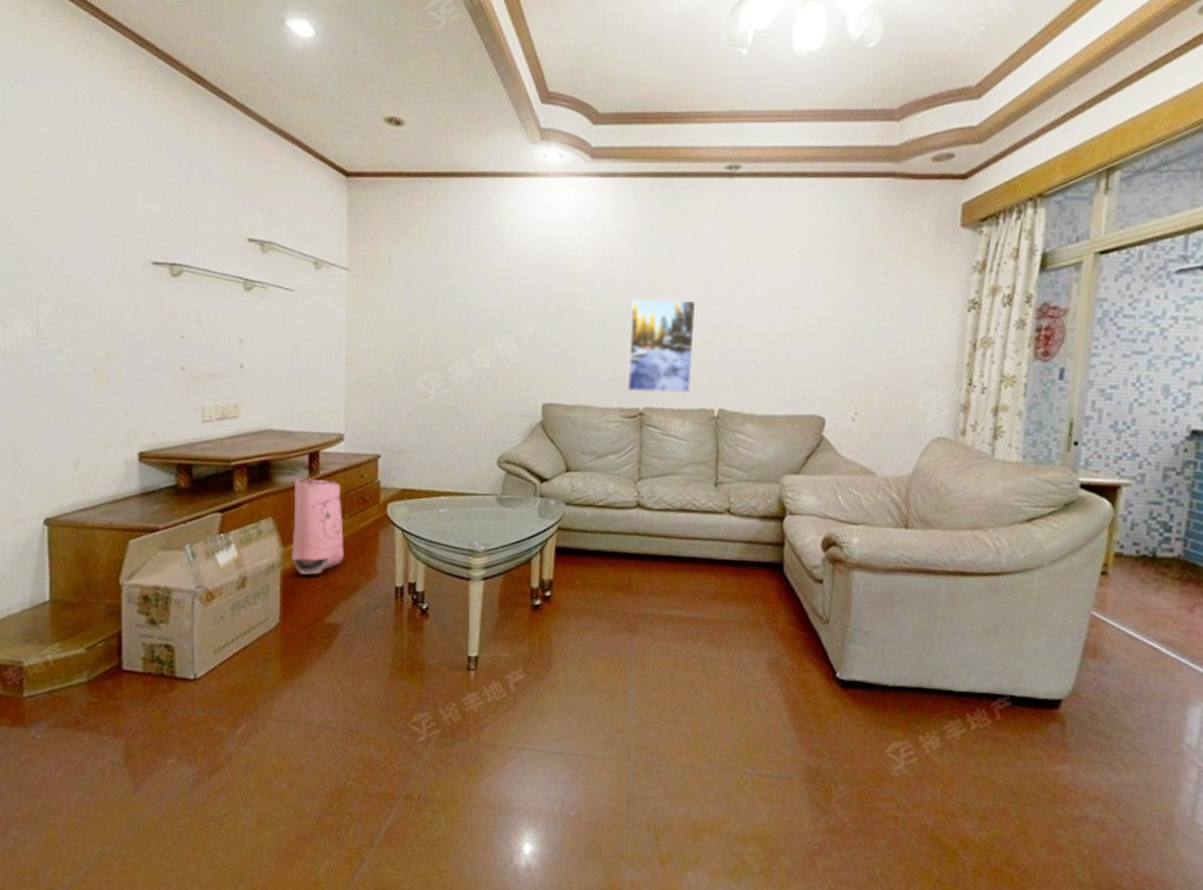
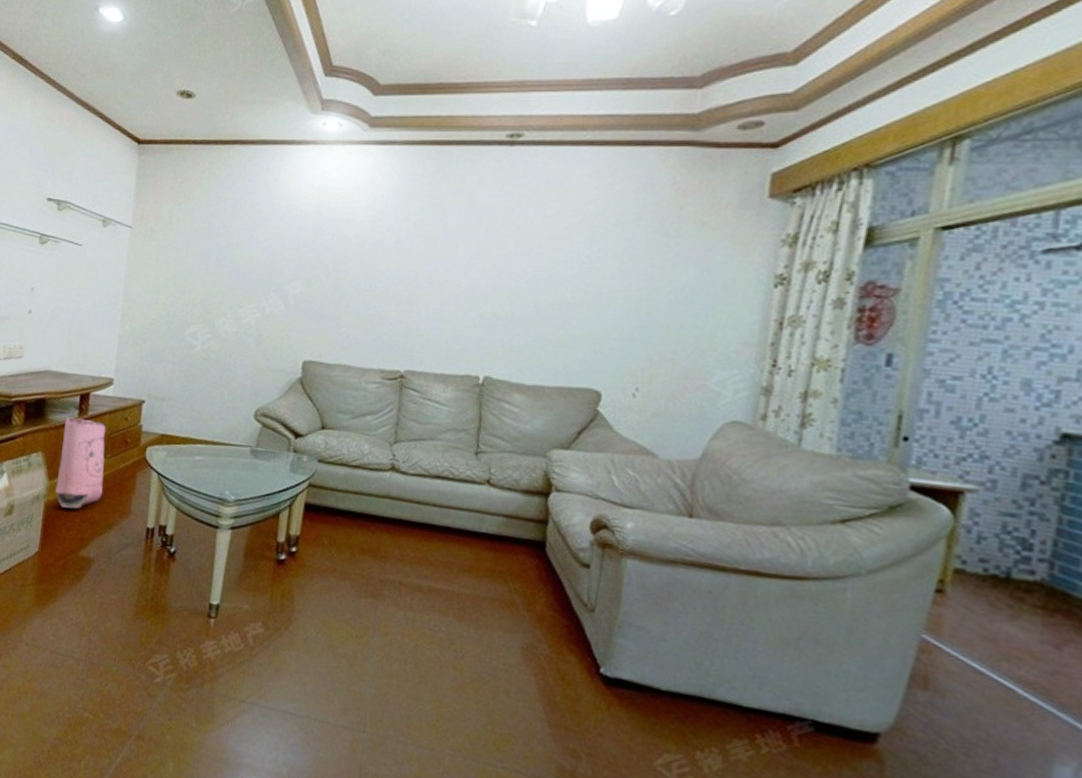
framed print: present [628,299,696,393] -> none [390,263,467,358]

